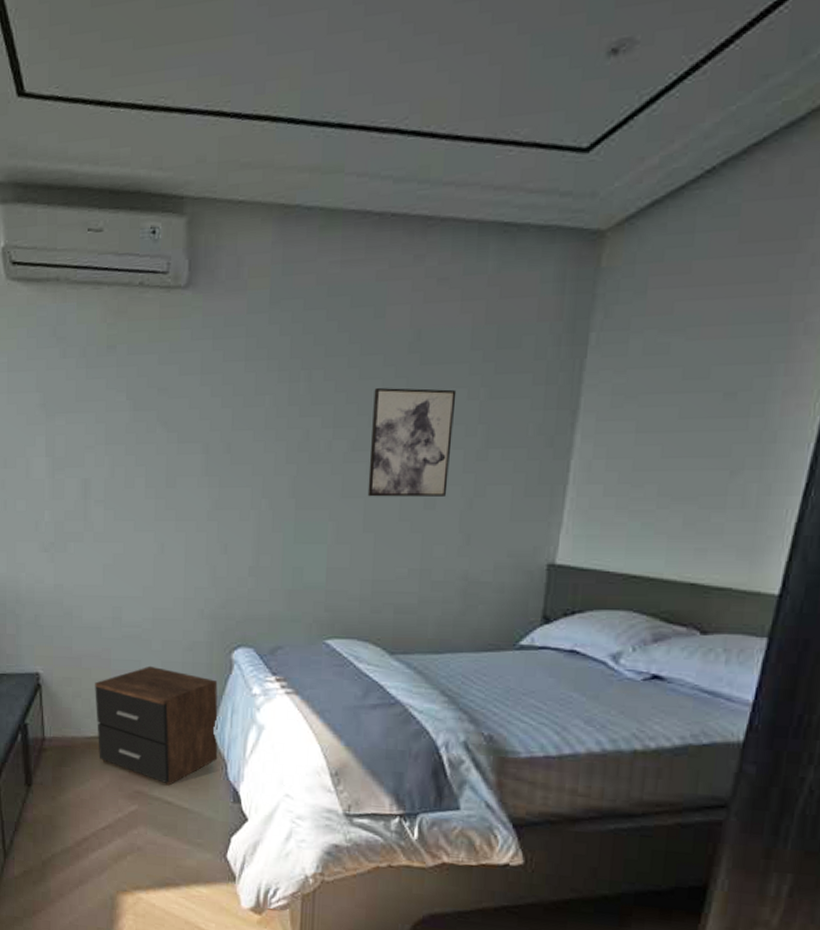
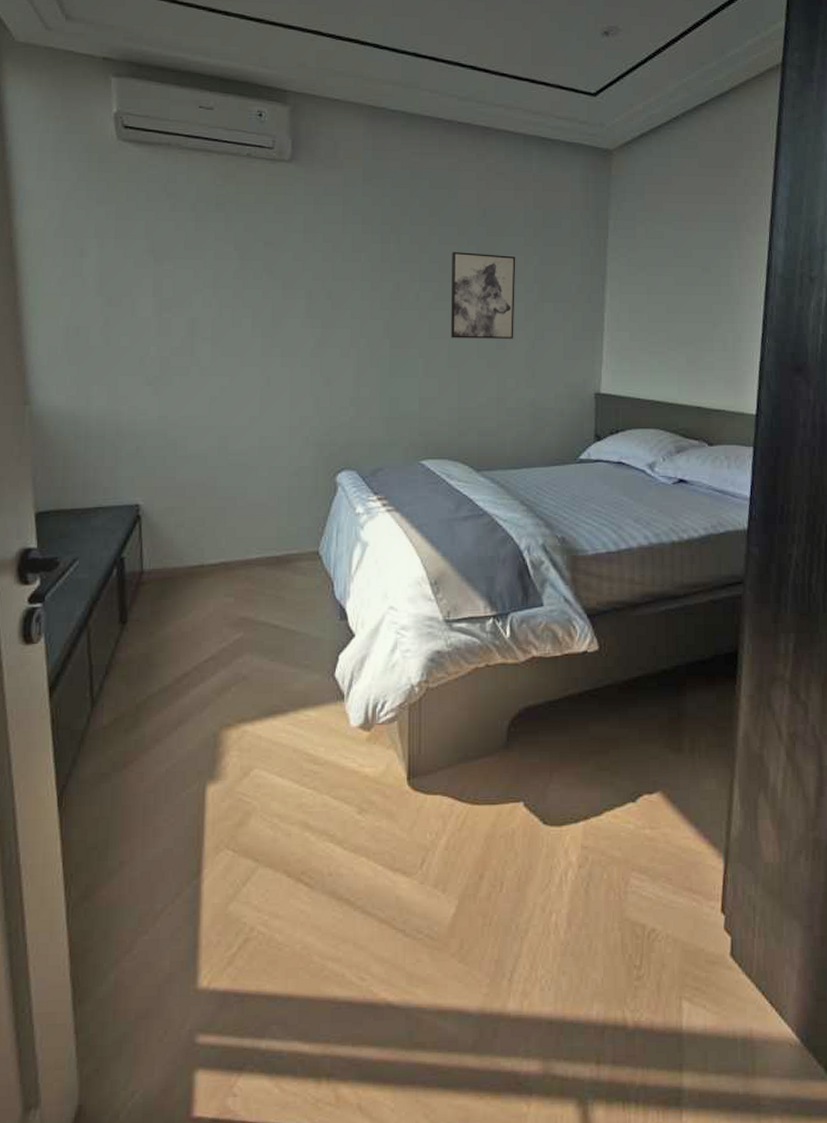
nightstand: present [95,665,218,786] -> none [199,491,325,609]

